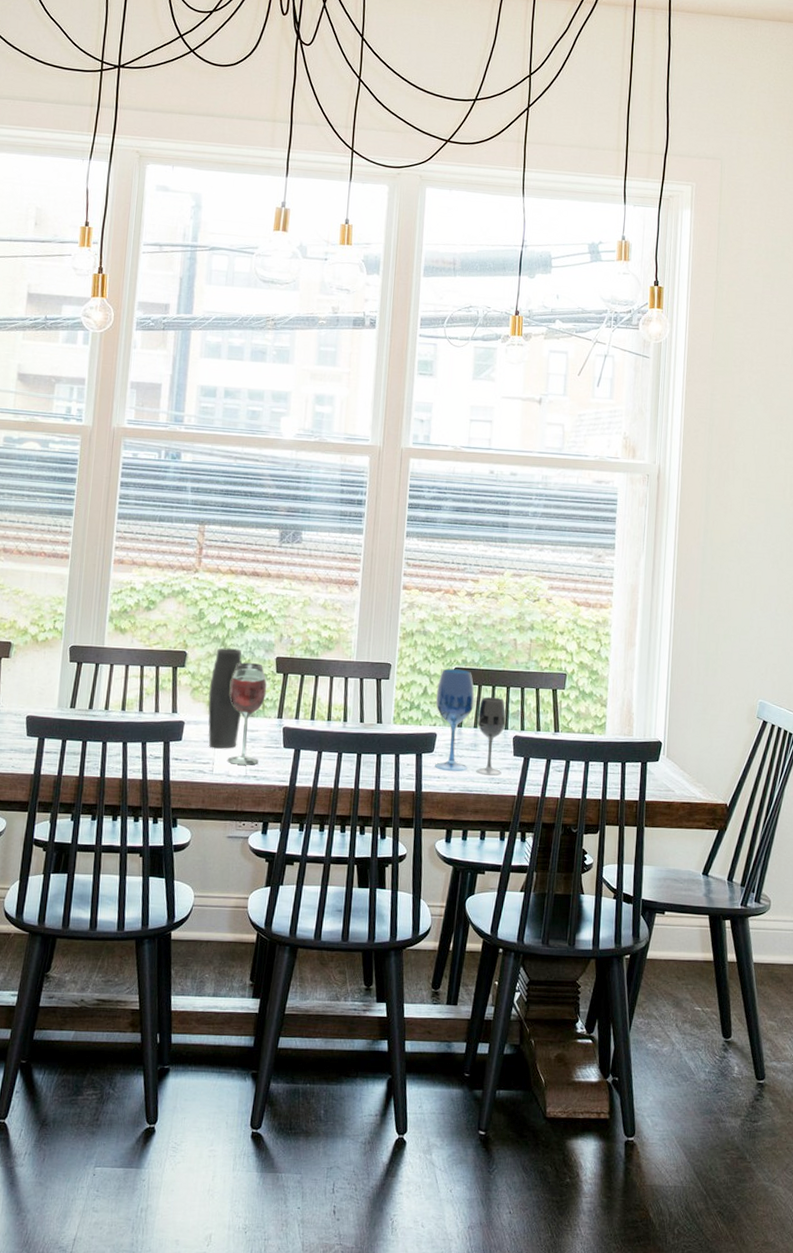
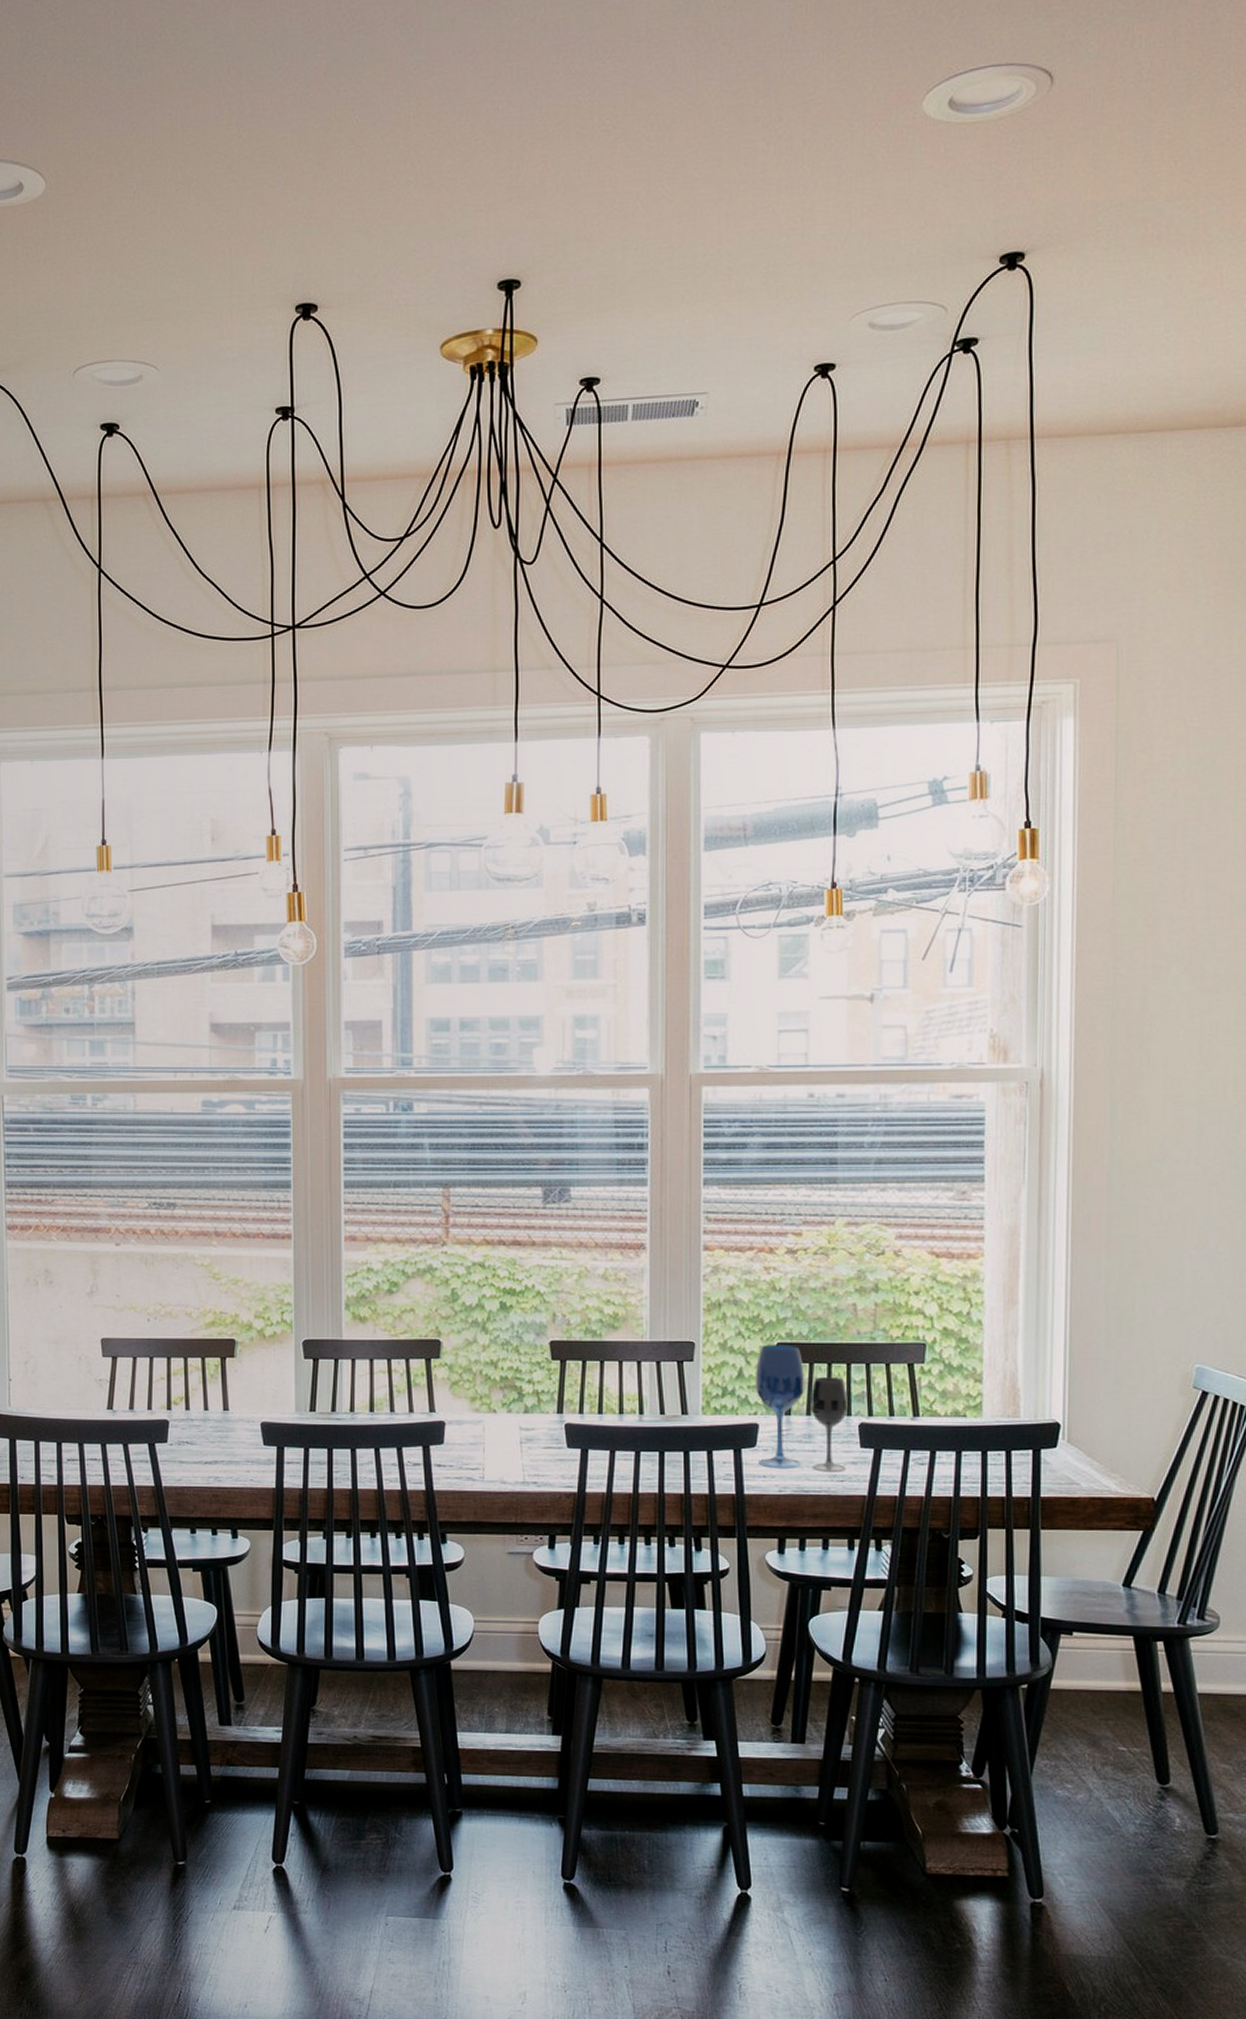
vase: present [208,647,242,749] -> none [470,1332,513,1452]
wineglass: present [228,662,267,765] -> none [496,1349,542,1470]

